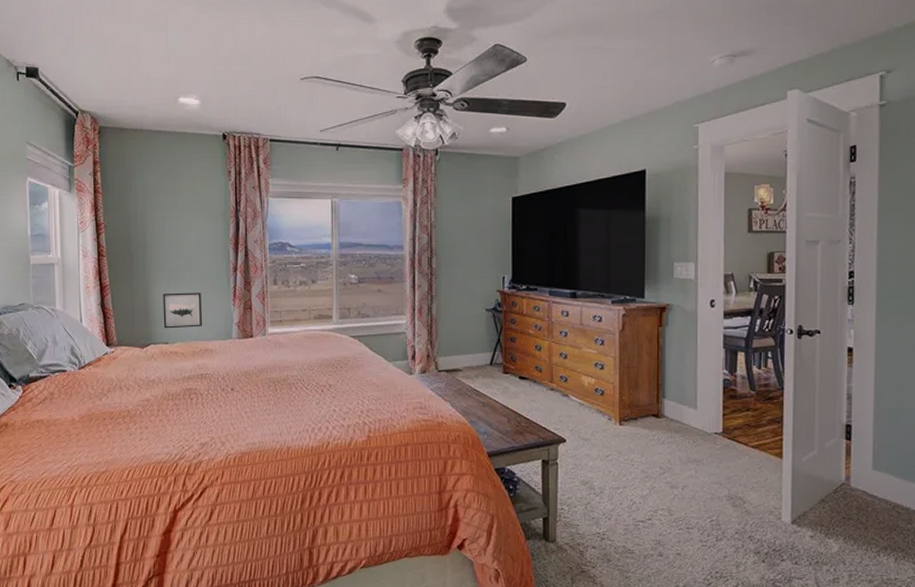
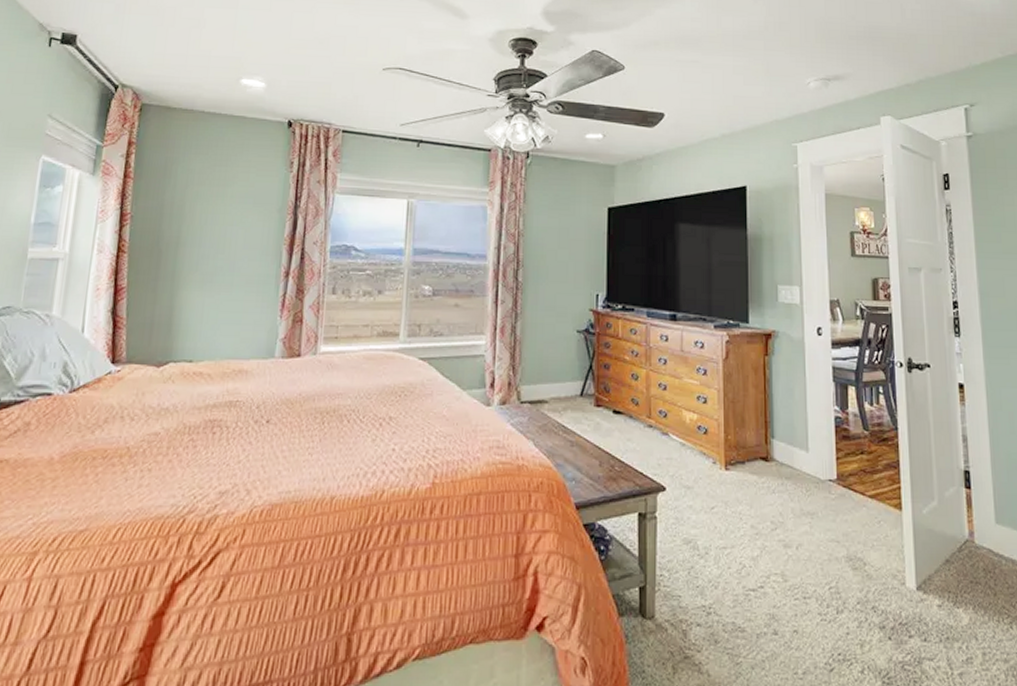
wall art: present [163,292,203,329] -> none [189,299,242,344]

